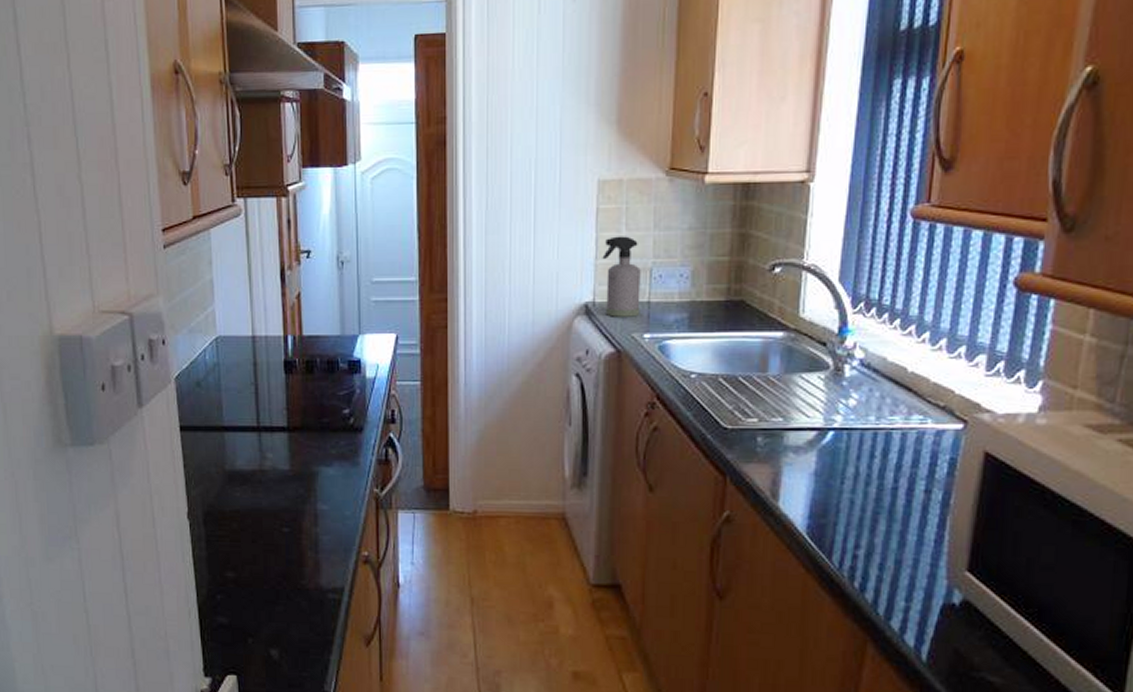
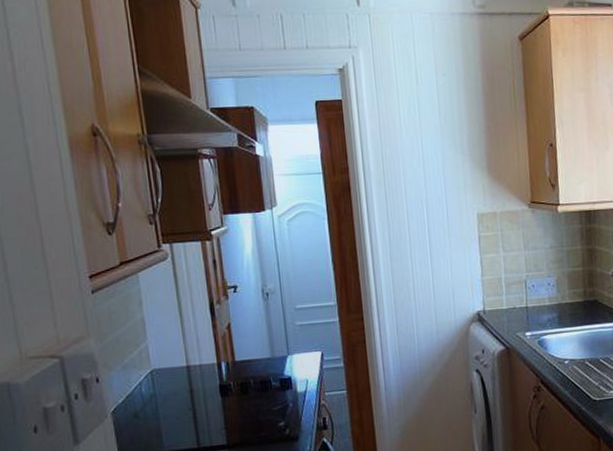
spray bottle: present [602,236,641,317] -> none [487,256,521,321]

